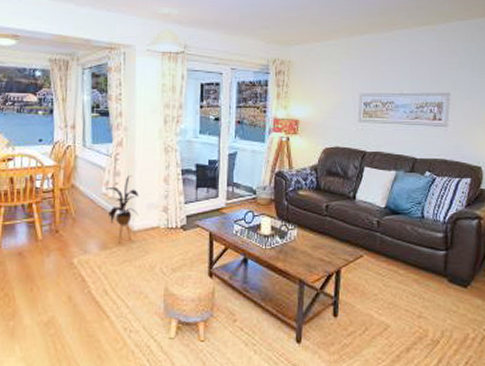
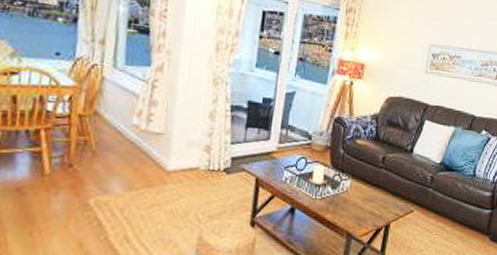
house plant: present [105,175,139,243] -> none [137,106,178,184]

